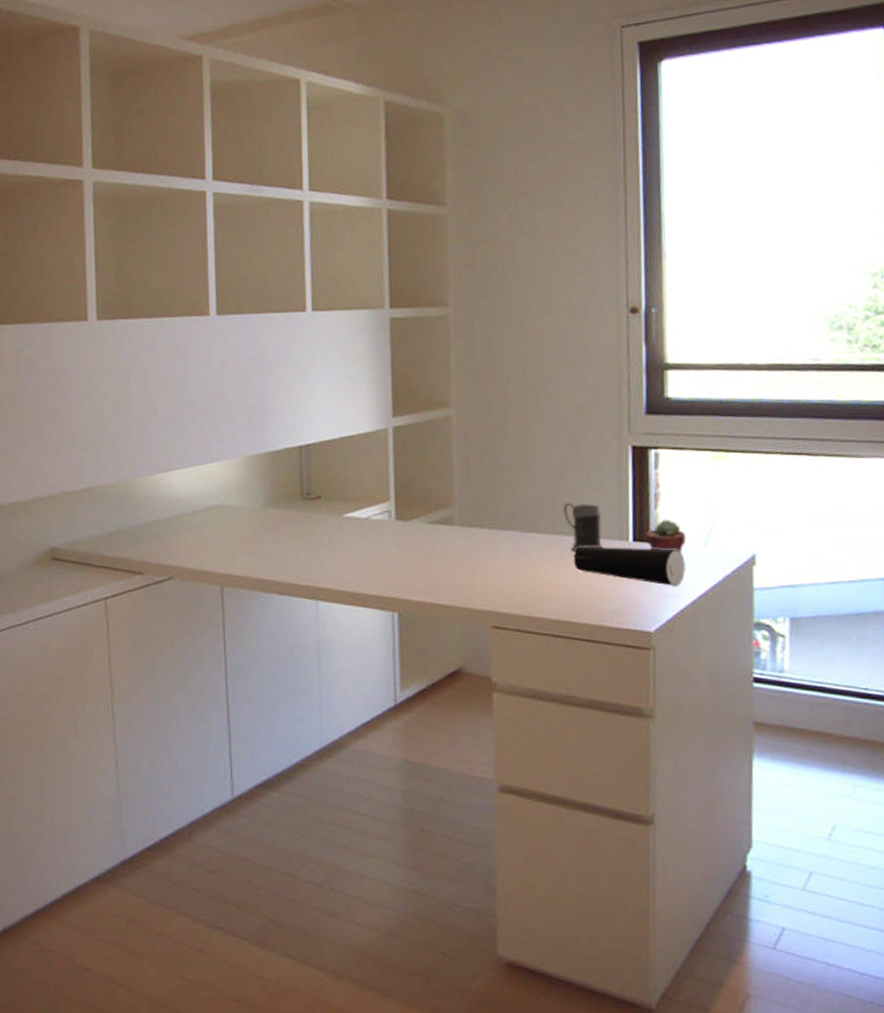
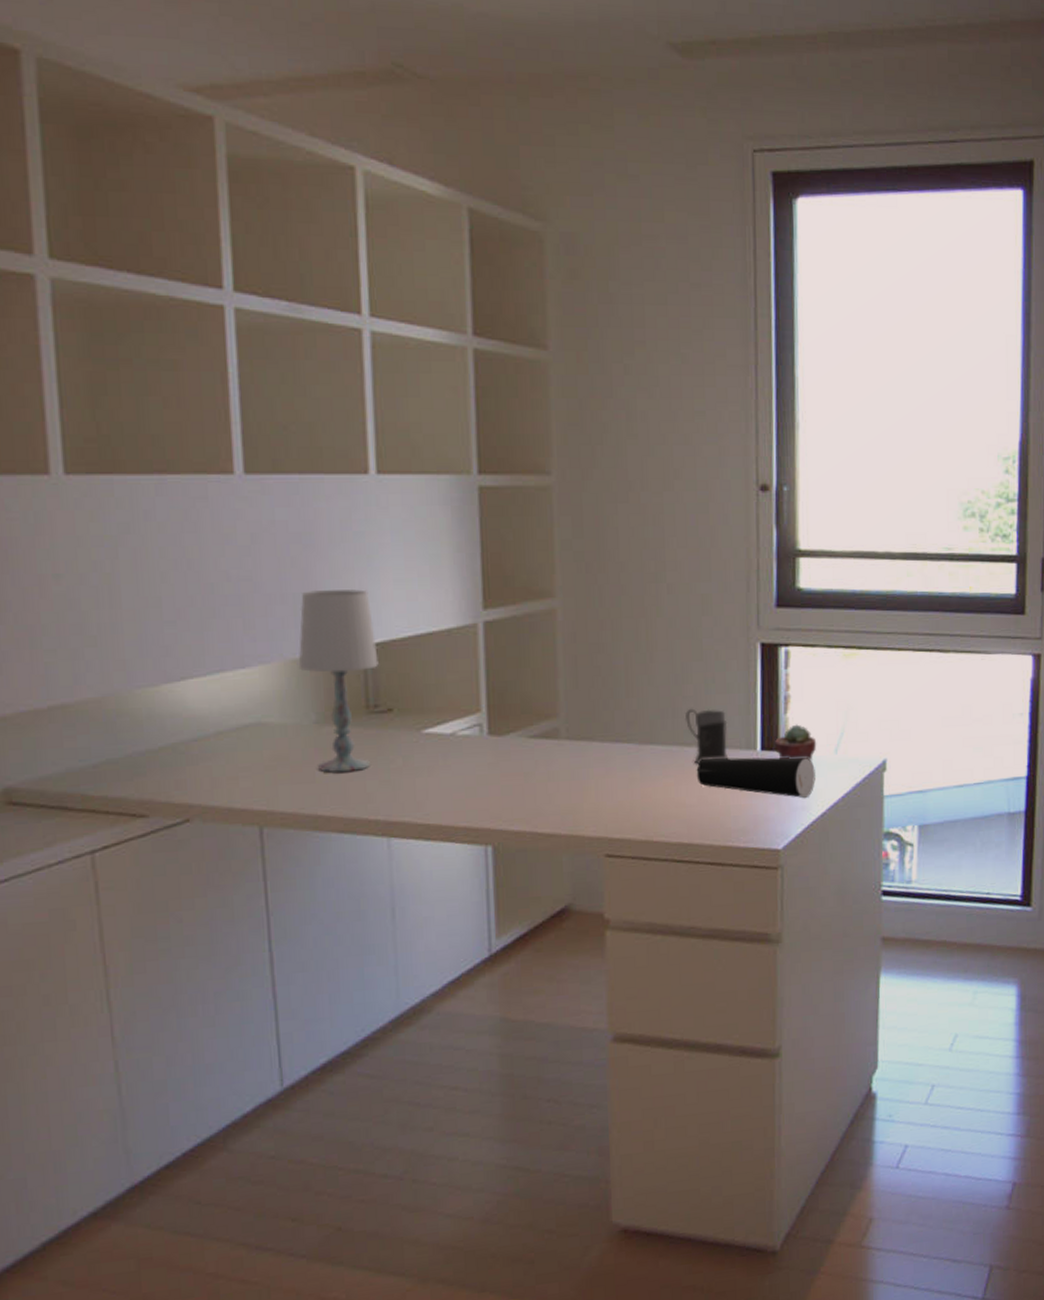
table lamp: none [251,401,311,547] -> present [298,589,379,773]

